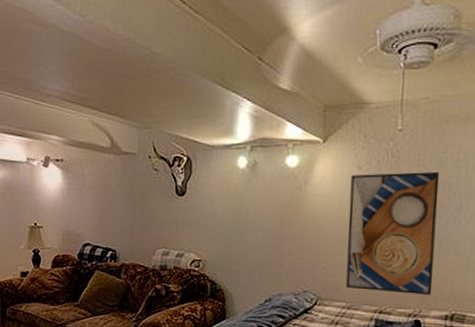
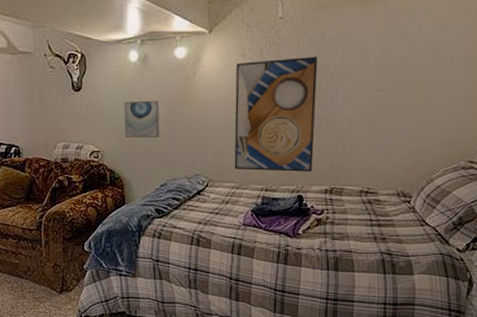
wall art: none [229,209,268,249] -> present [124,100,160,138]

